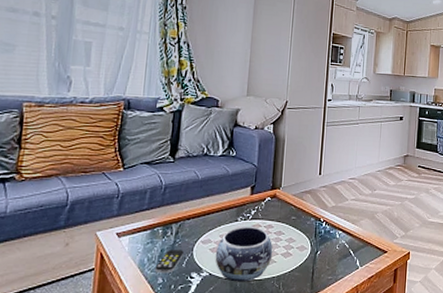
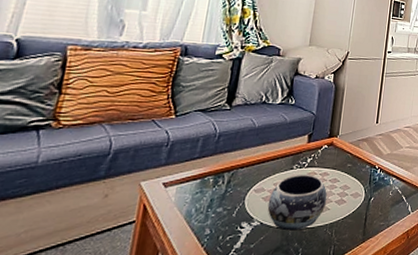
remote control: present [155,249,184,274] -> none [202,198,235,225]

